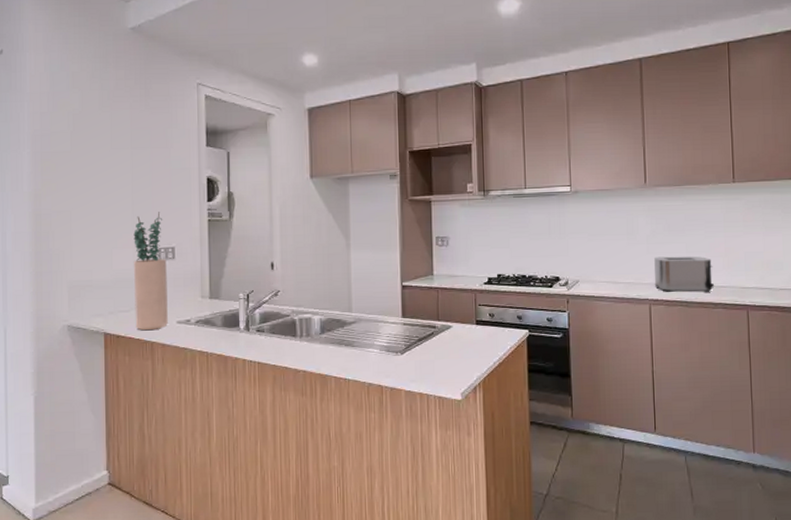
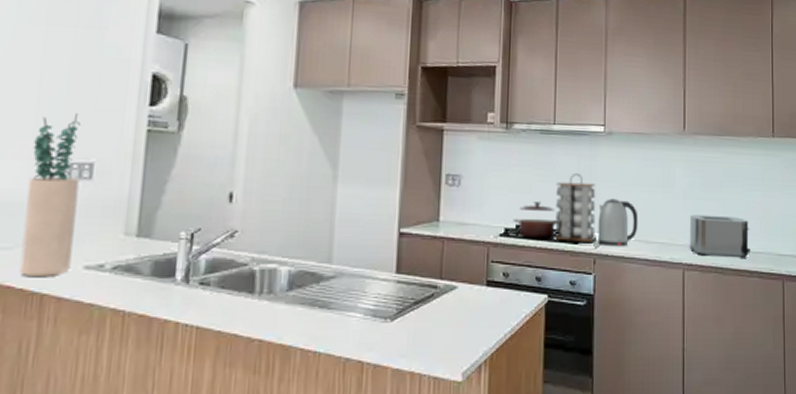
saucepan: none [494,254,535,285] -> present [513,202,560,239]
spice rack: none [530,228,567,286] -> present [555,172,596,242]
kettle: none [569,247,606,288] -> present [598,198,639,247]

